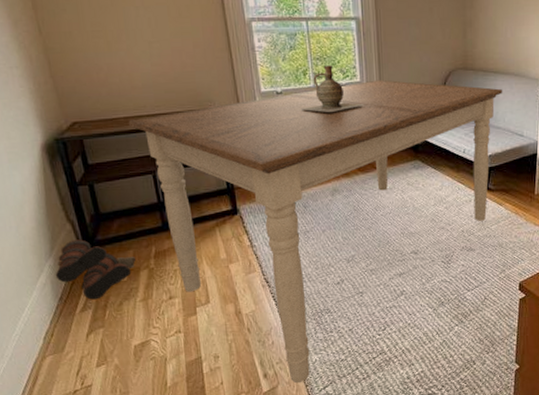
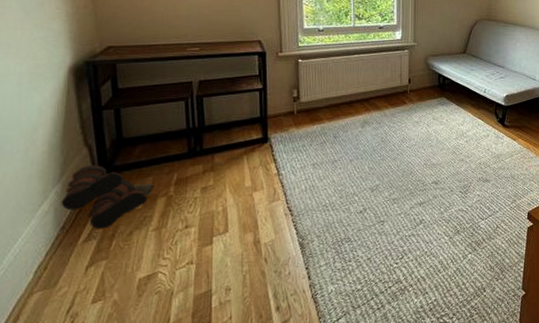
dining table: present [128,79,503,384] -> none [167,24,520,316]
ceramic jug: present [302,65,364,112] -> none [341,9,398,50]

